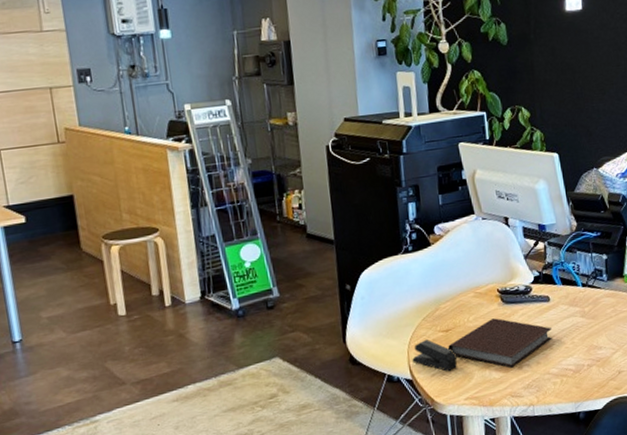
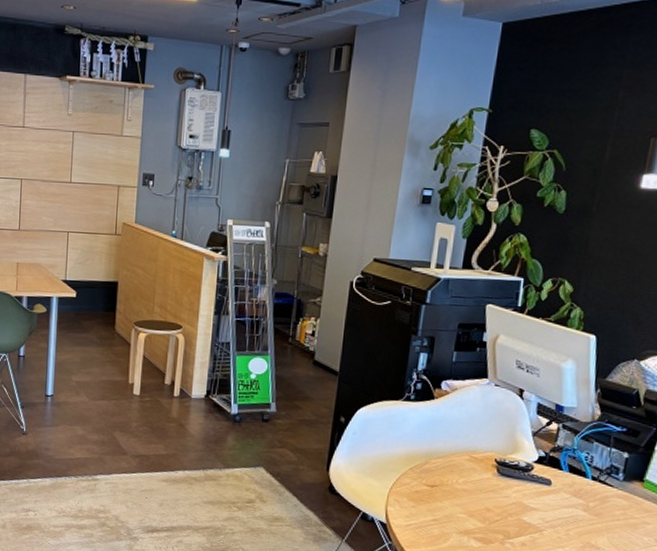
stapler: present [412,339,458,372] -> none [390,488,438,527]
notebook: present [448,318,553,368] -> none [430,487,546,541]

